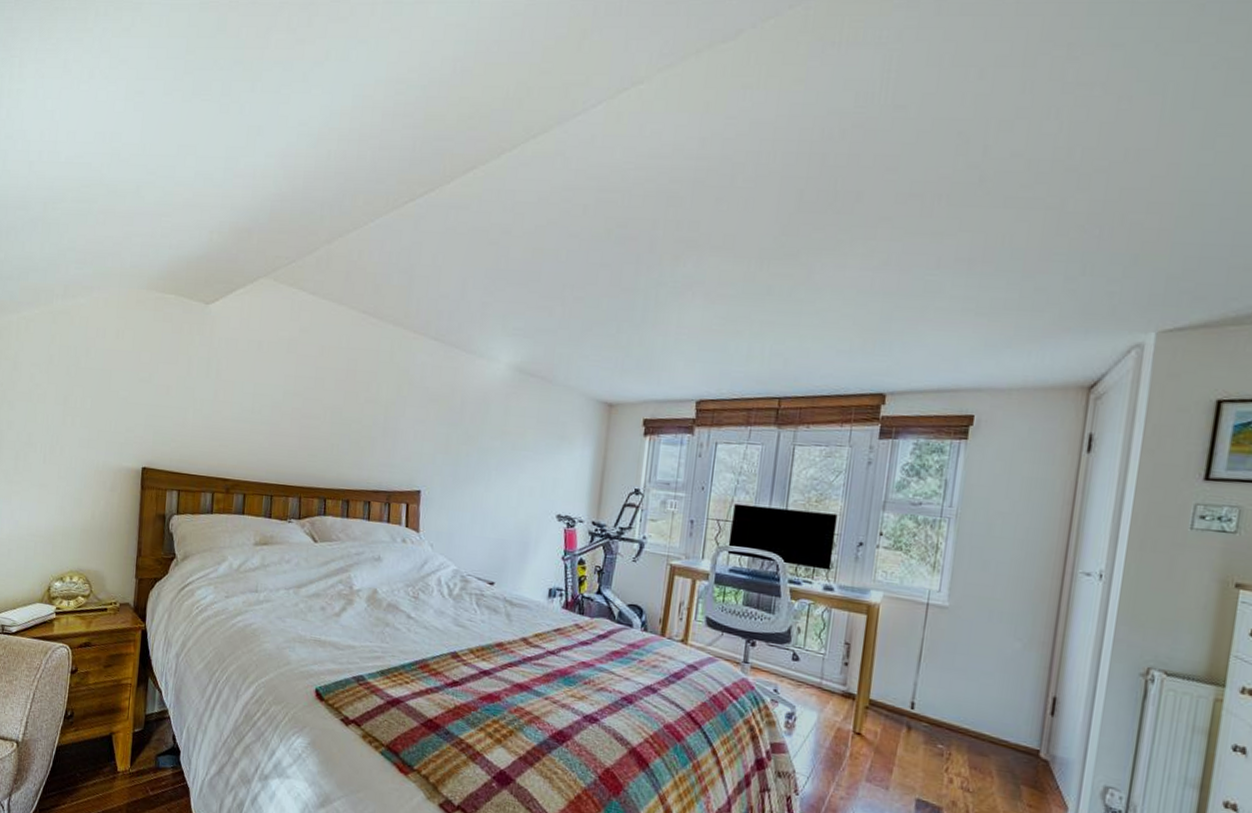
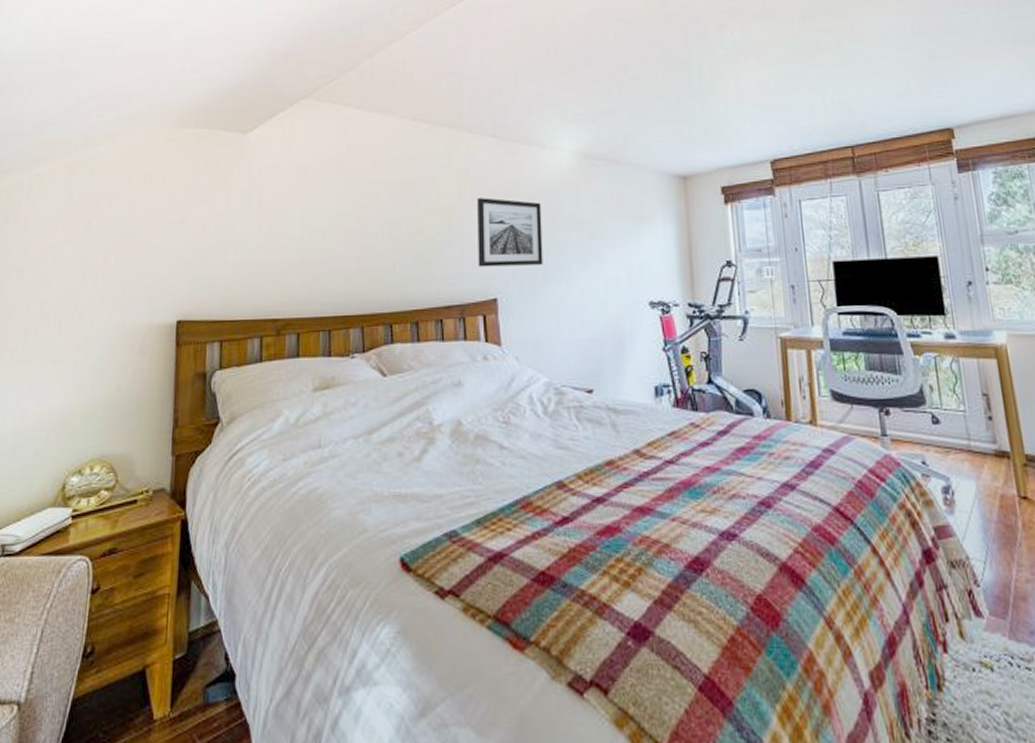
wall art: none [407,397,472,467] -> present [477,198,543,268]

